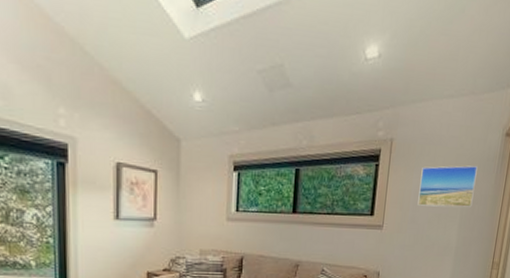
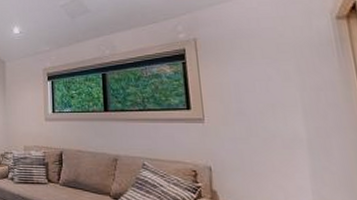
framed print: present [417,165,478,208] -> none [237,53,315,97]

